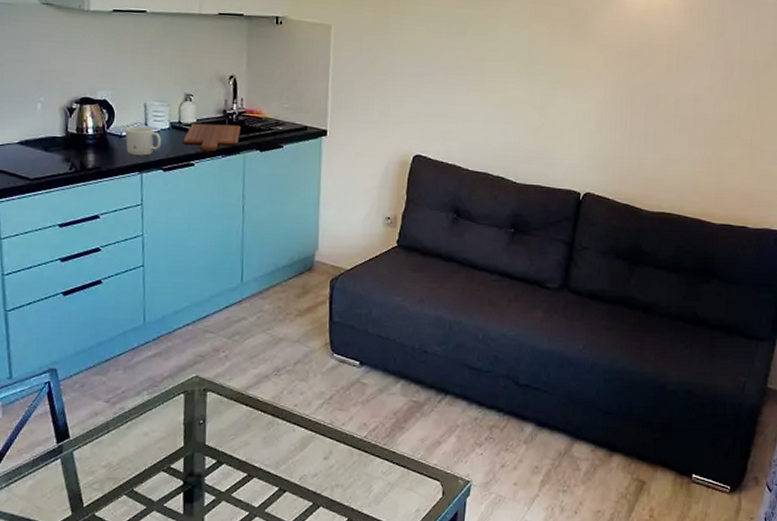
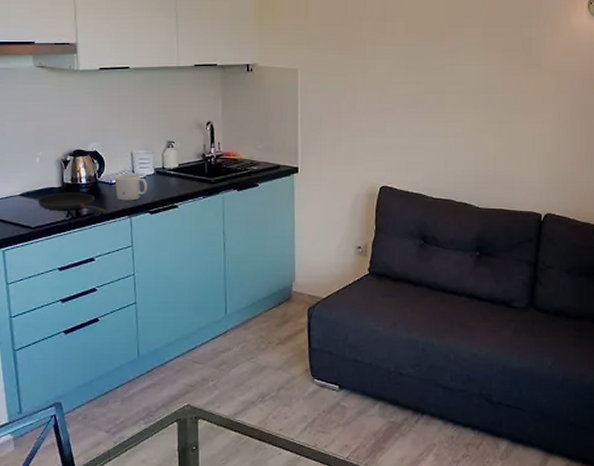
frying pan: none [37,142,118,169] -> present [37,192,110,215]
cutting board: present [183,123,241,152] -> none [167,167,219,194]

